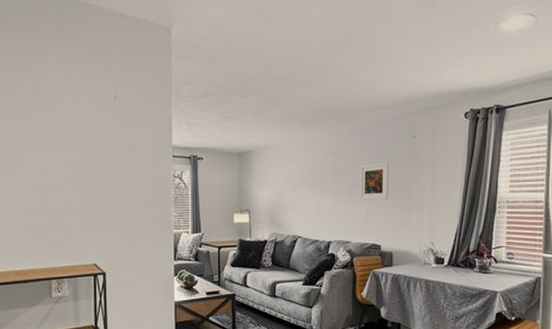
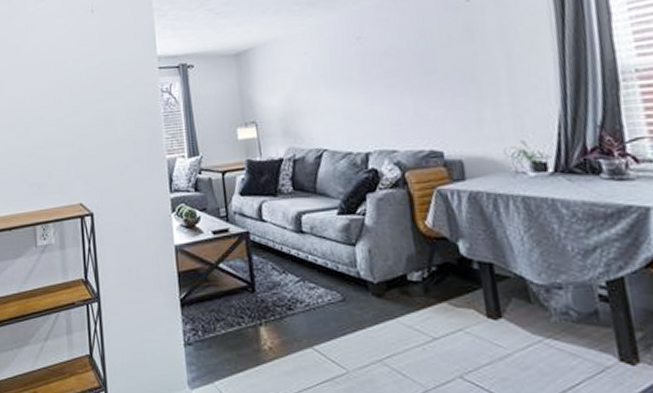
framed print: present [359,163,389,200] -> none [396,39,444,94]

